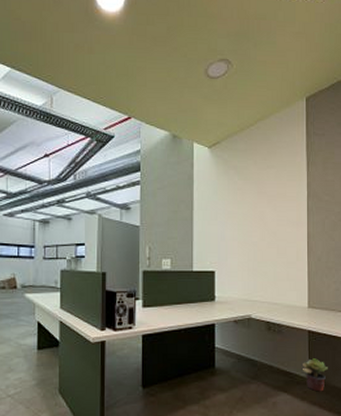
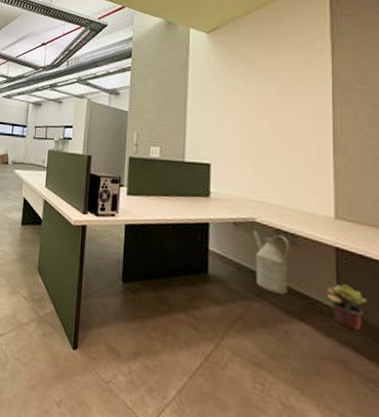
watering can: none [249,326,276,374] -> present [252,230,289,295]

